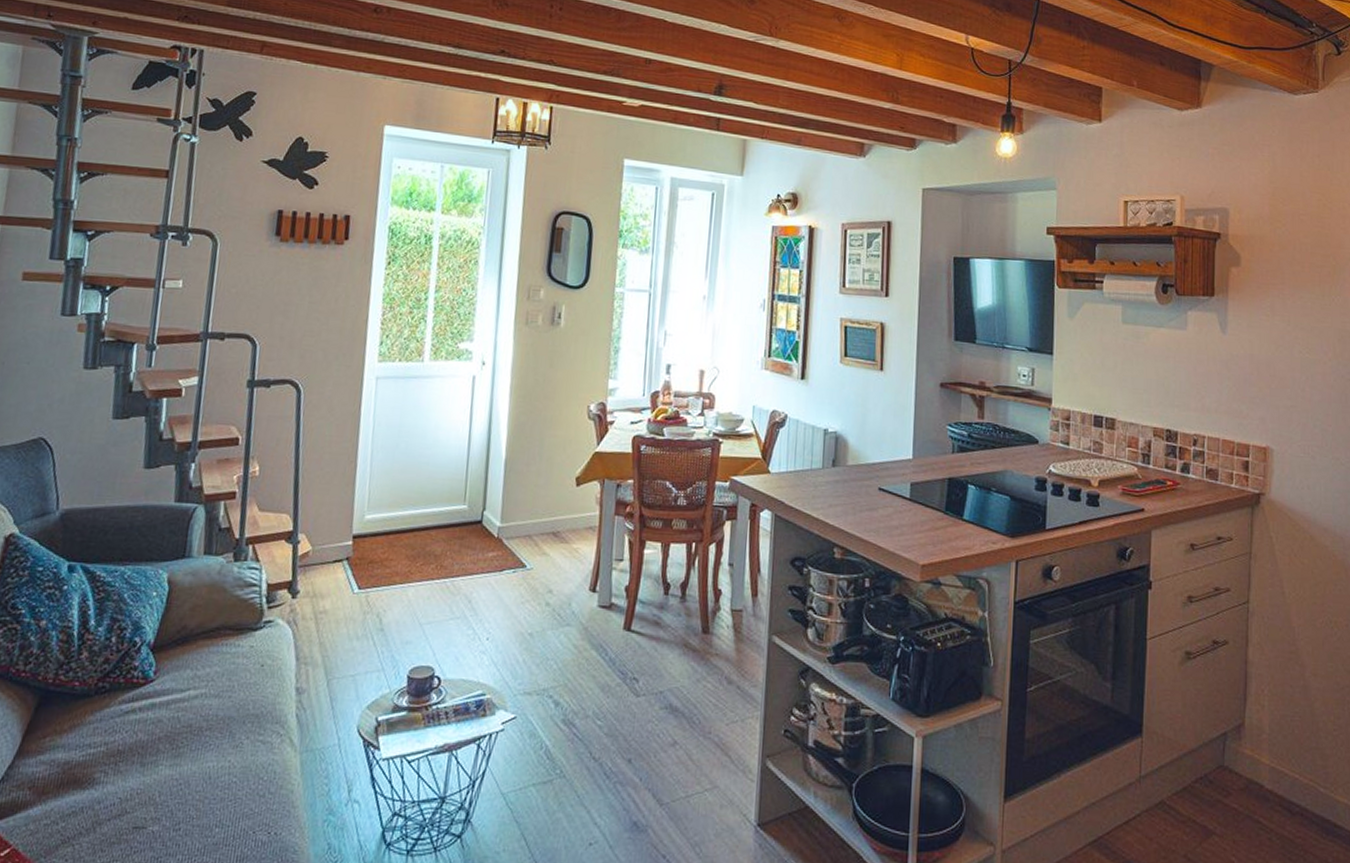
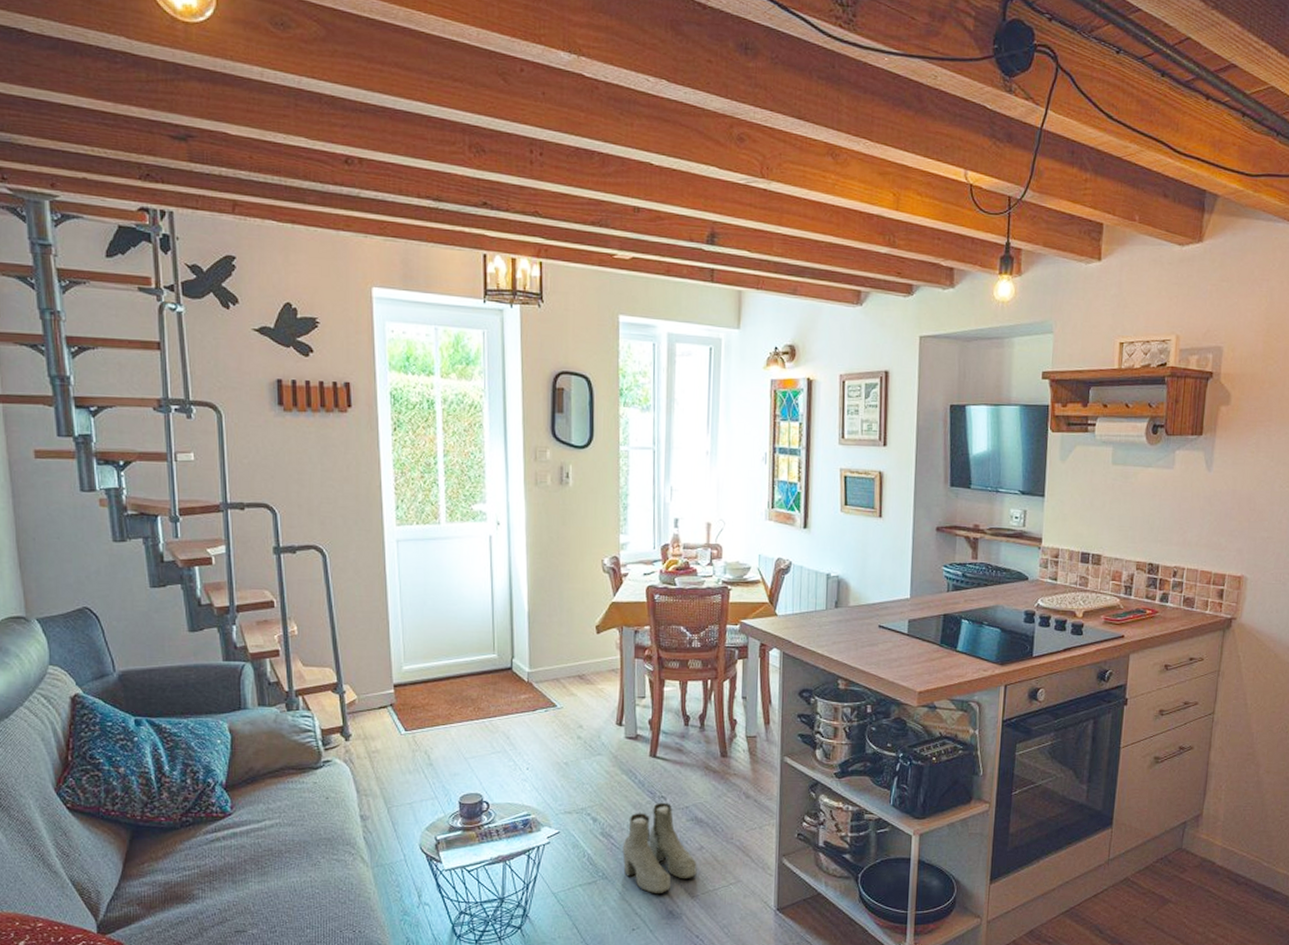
boots: none [584,686,669,800] -> present [622,803,697,894]

